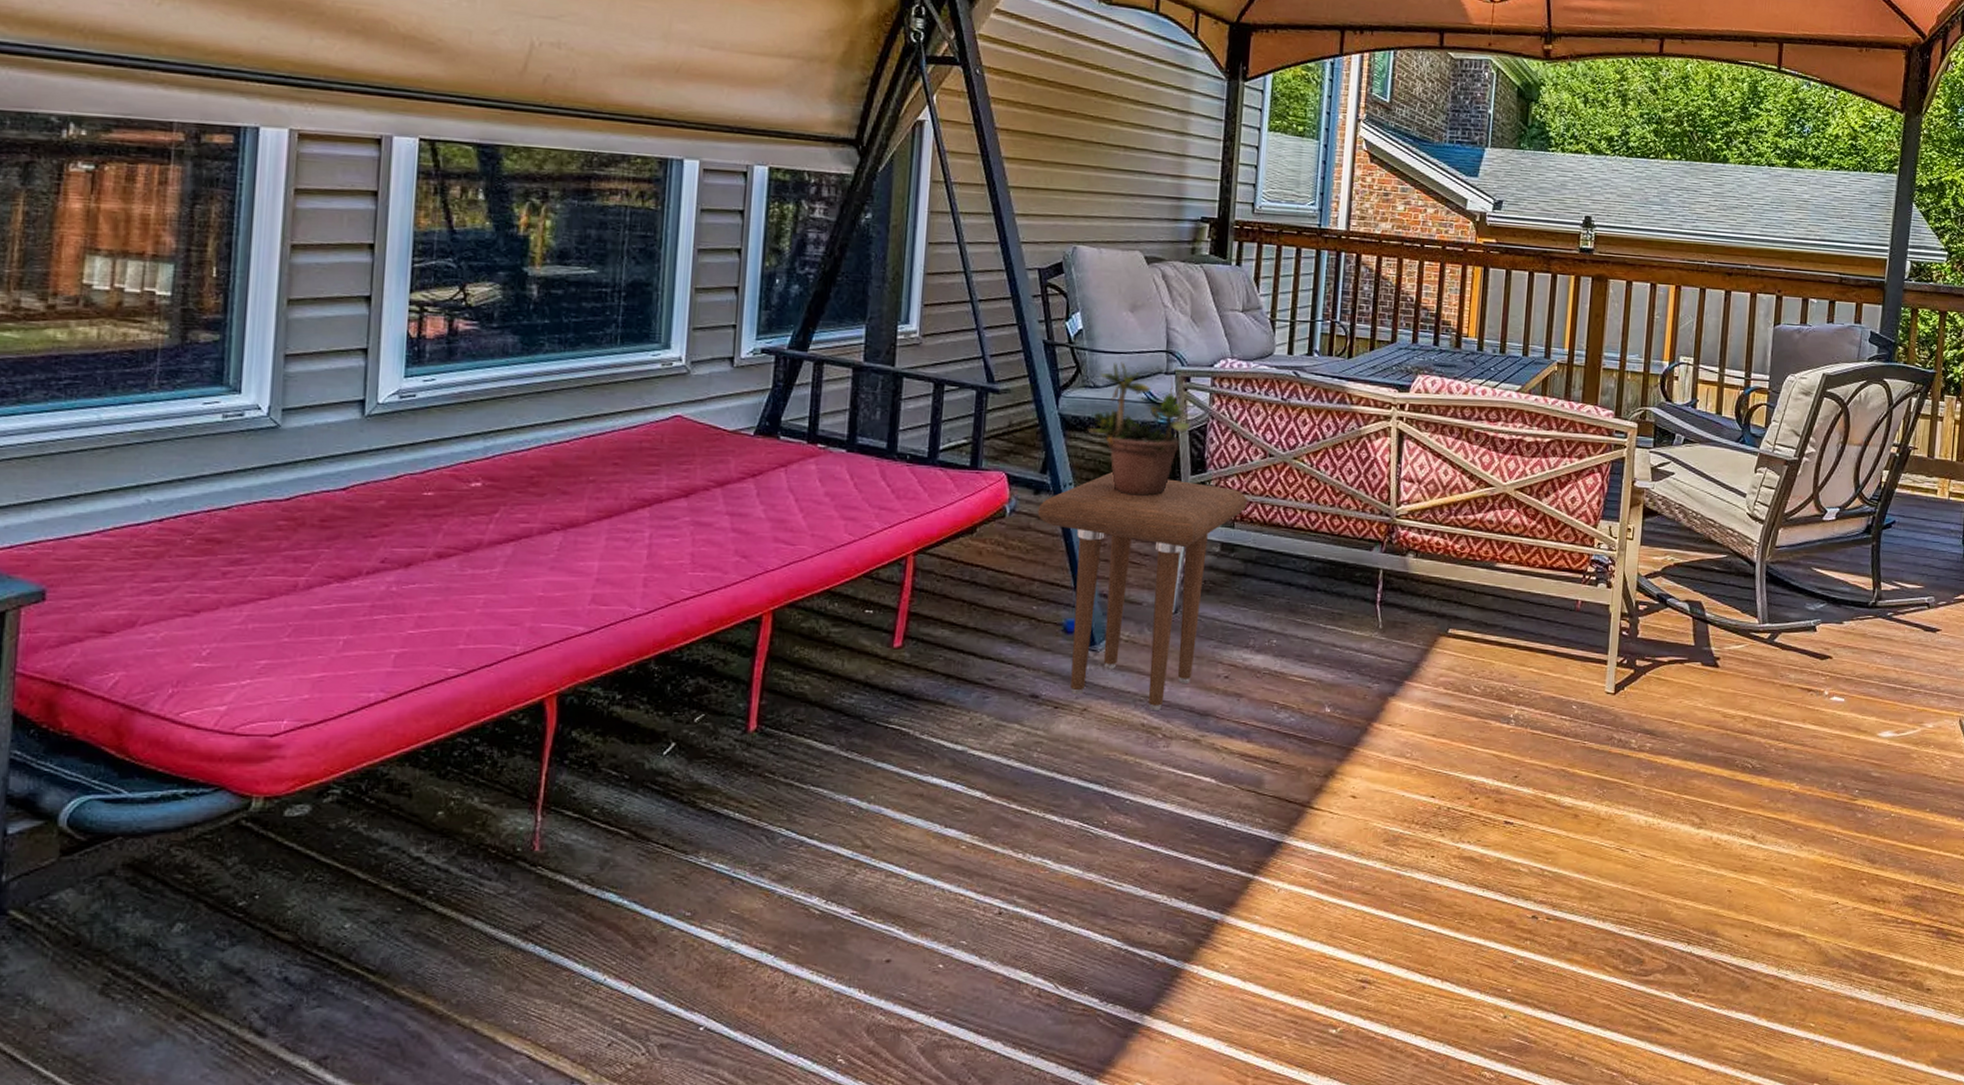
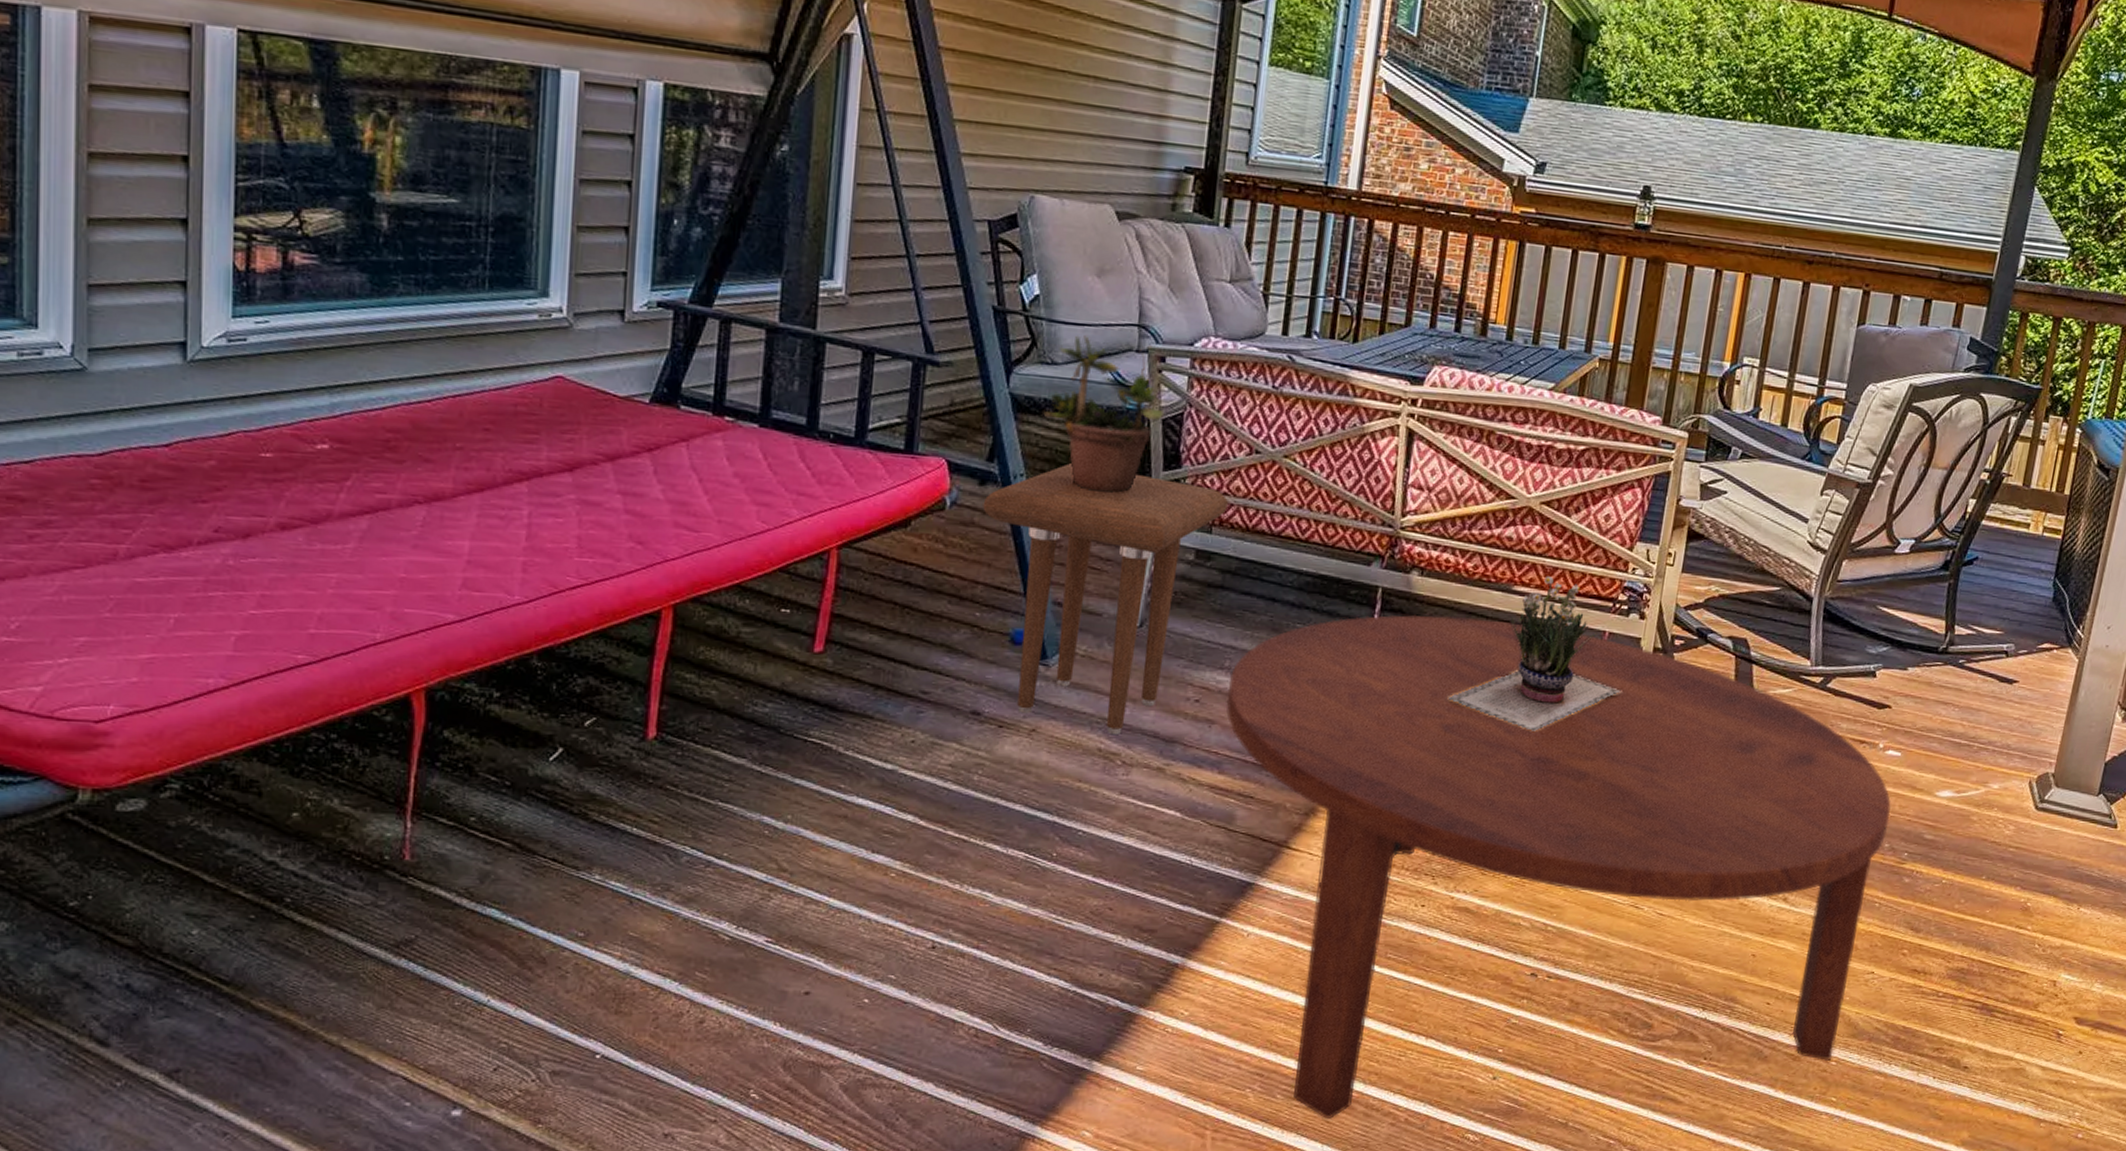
coffee table: none [1252,592,1840,1062] -> present [1226,614,1892,1119]
potted flower: none [1444,553,1596,692] -> present [1447,576,1622,731]

